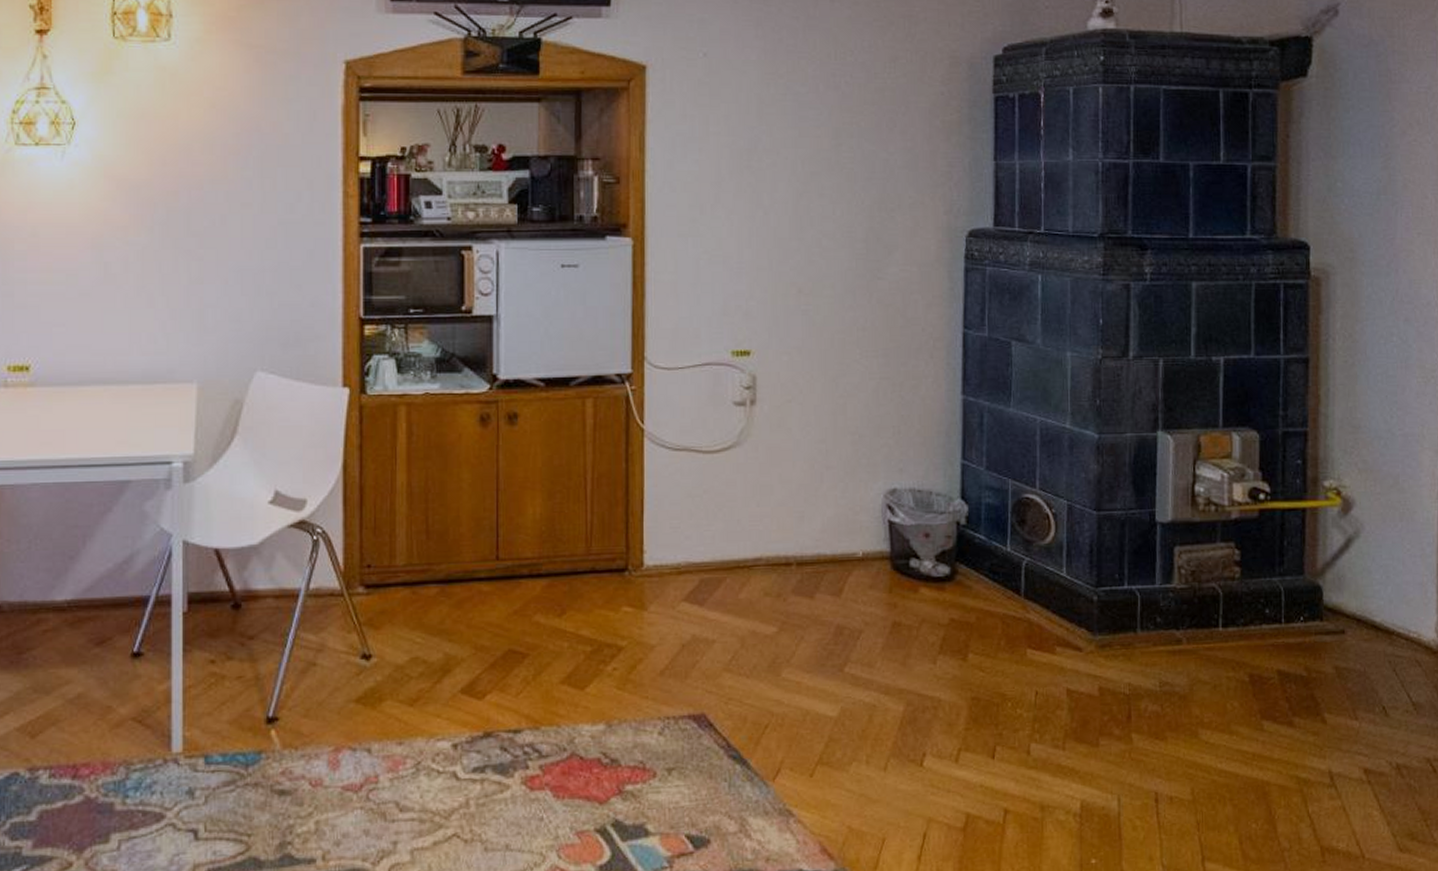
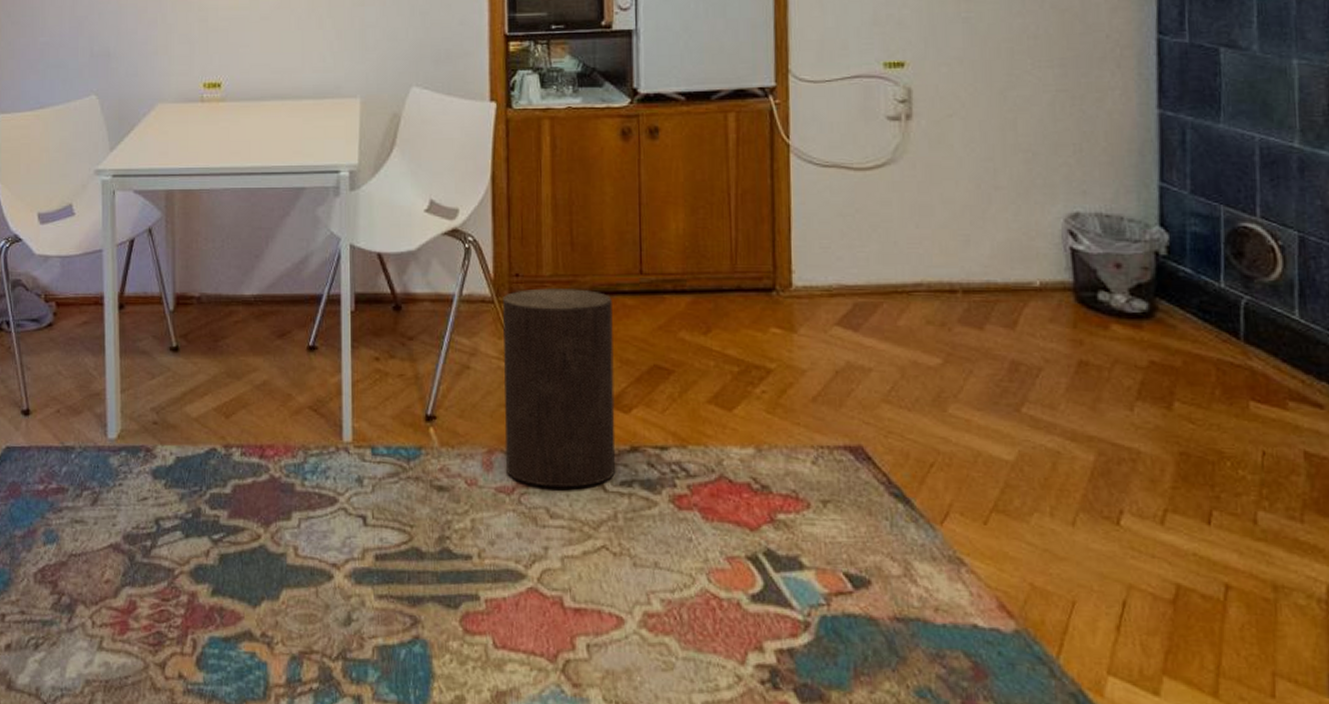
stool: none [353,577,469,781] -> present [503,288,616,488]

